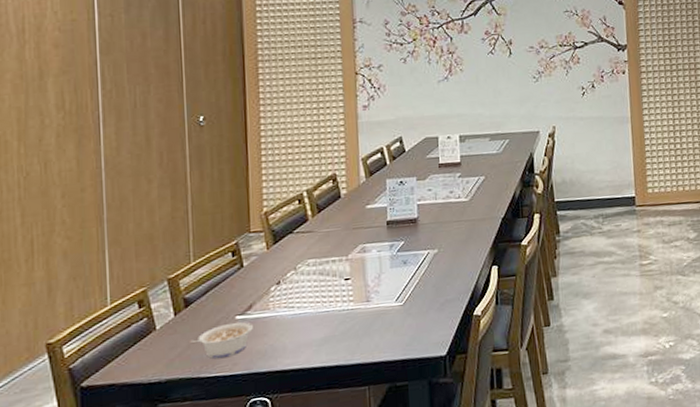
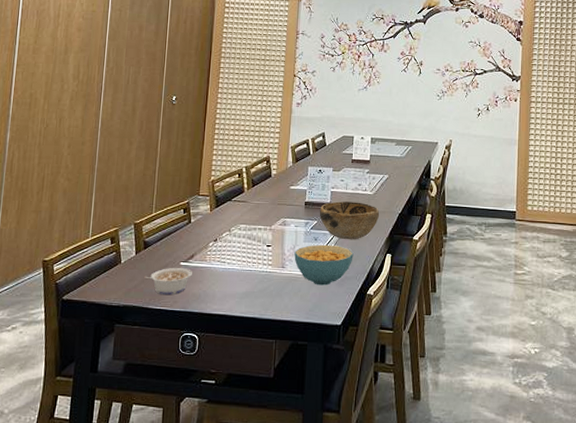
cereal bowl: none [380,265,453,315] -> present [294,244,354,286]
decorative bowl: none [405,212,479,258] -> present [319,201,380,240]

